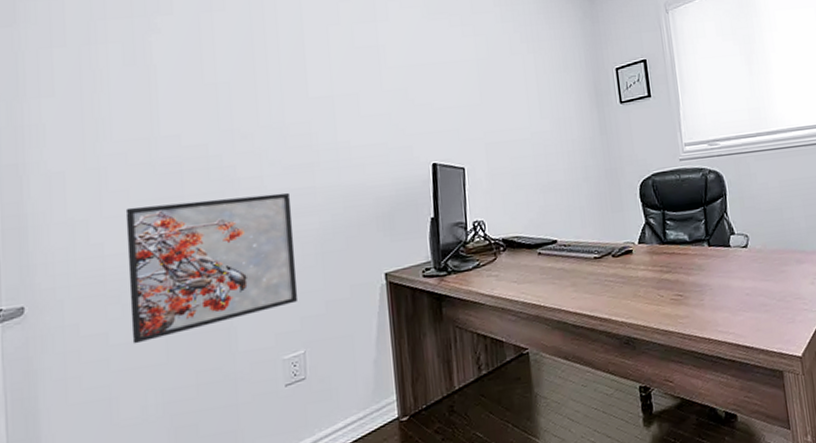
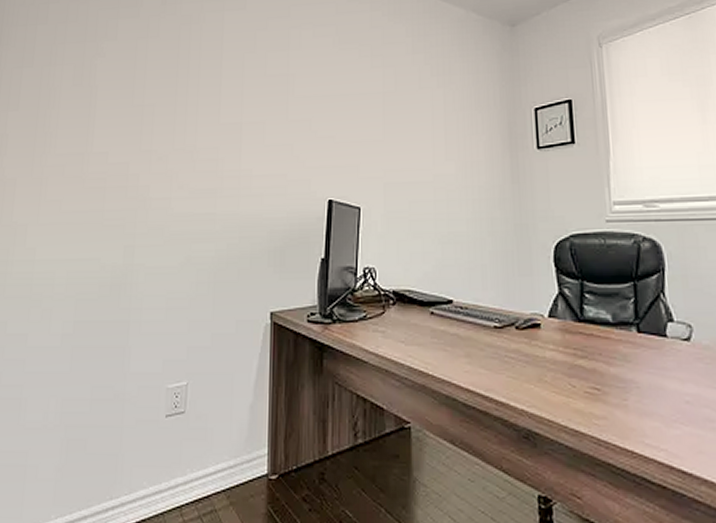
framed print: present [125,192,299,344] -> none [45,216,193,349]

